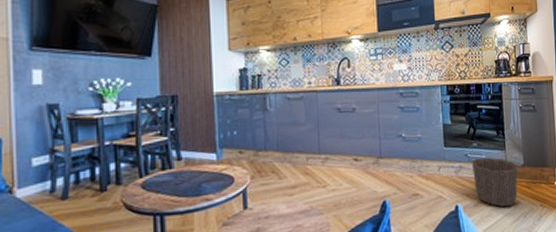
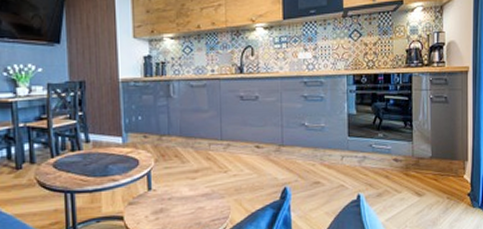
waste basket: present [471,157,518,207] -> none [376,148,425,198]

